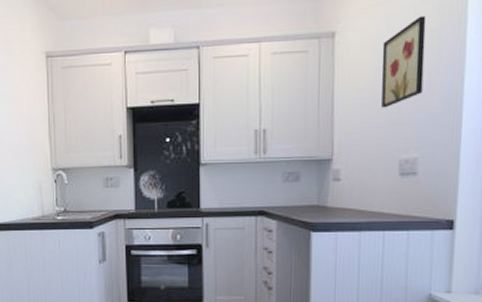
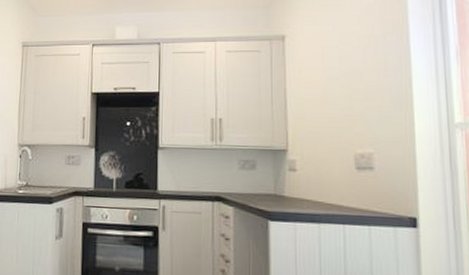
wall art: present [381,15,426,108] -> none [330,25,372,105]

